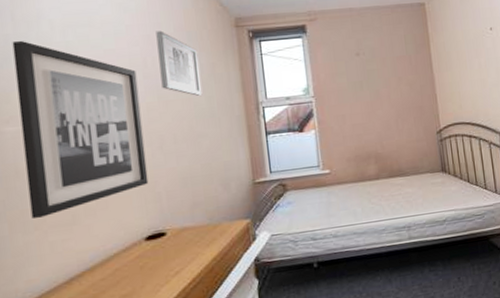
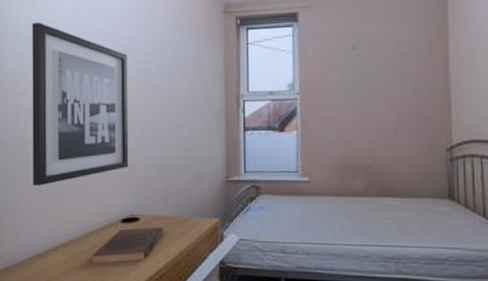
book: none [113,237,194,288] -> present [91,226,164,264]
wall art: present [156,30,202,96] -> none [148,15,185,84]

